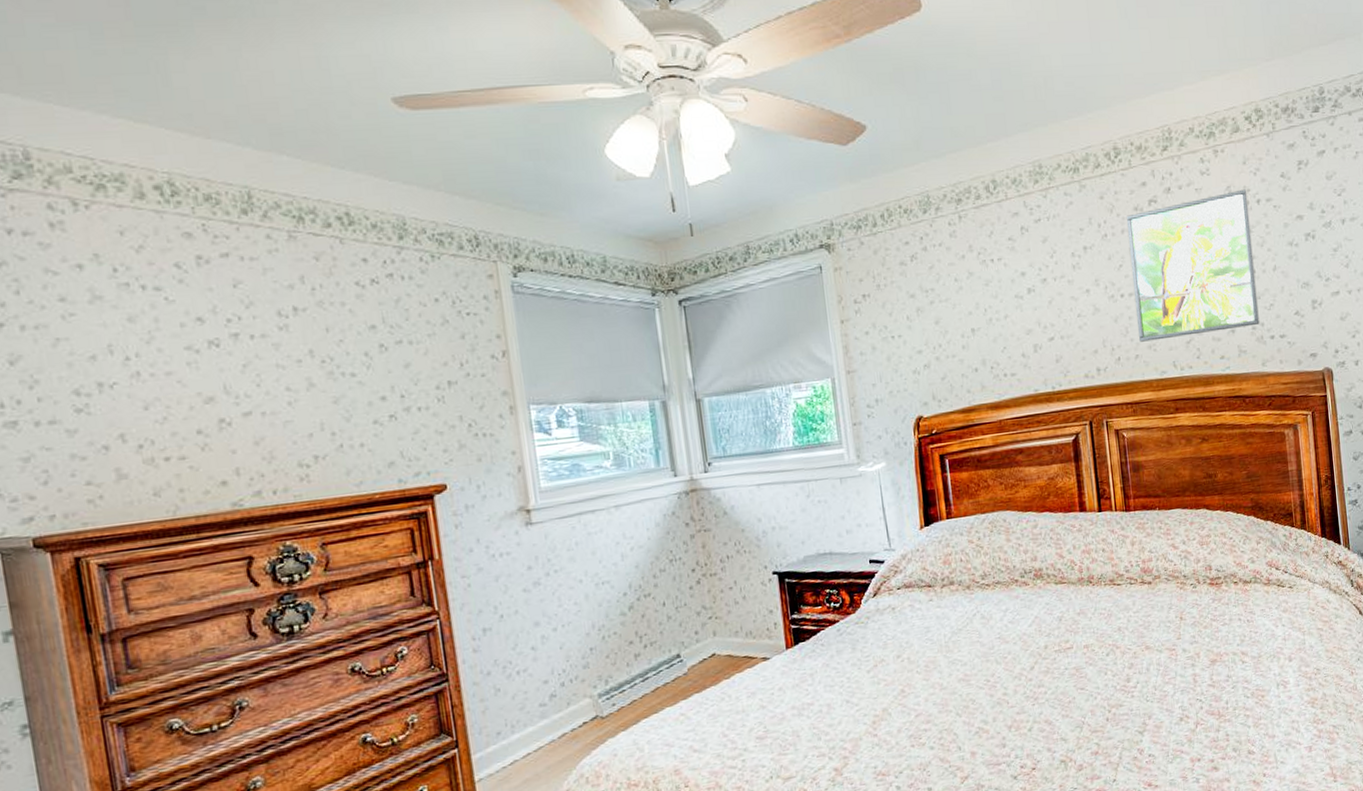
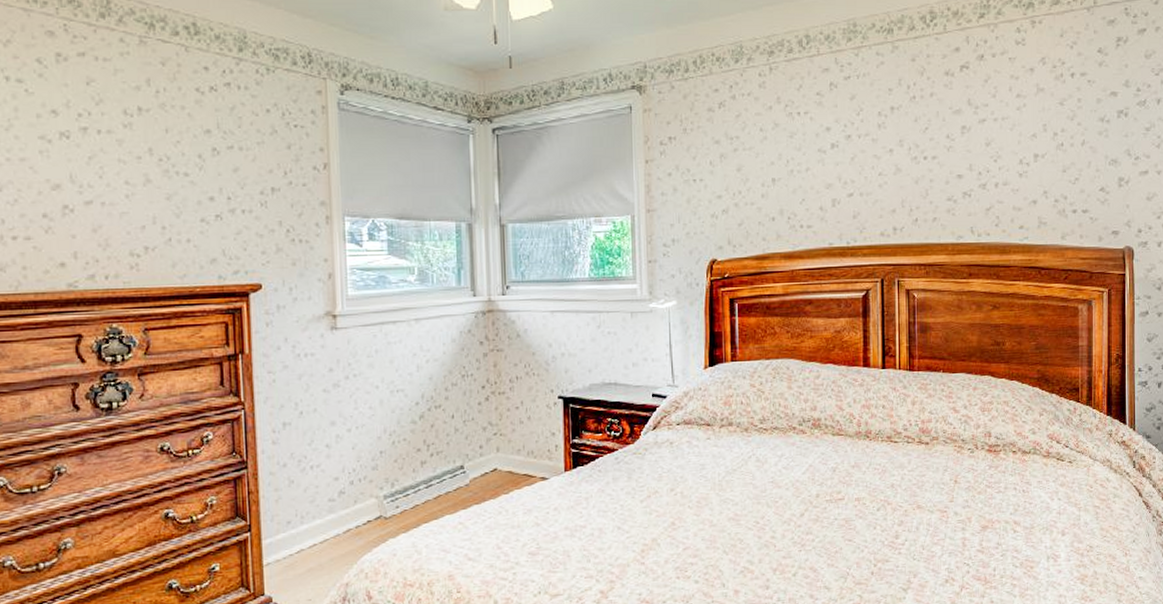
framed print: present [1126,189,1260,342] -> none [936,62,1063,205]

